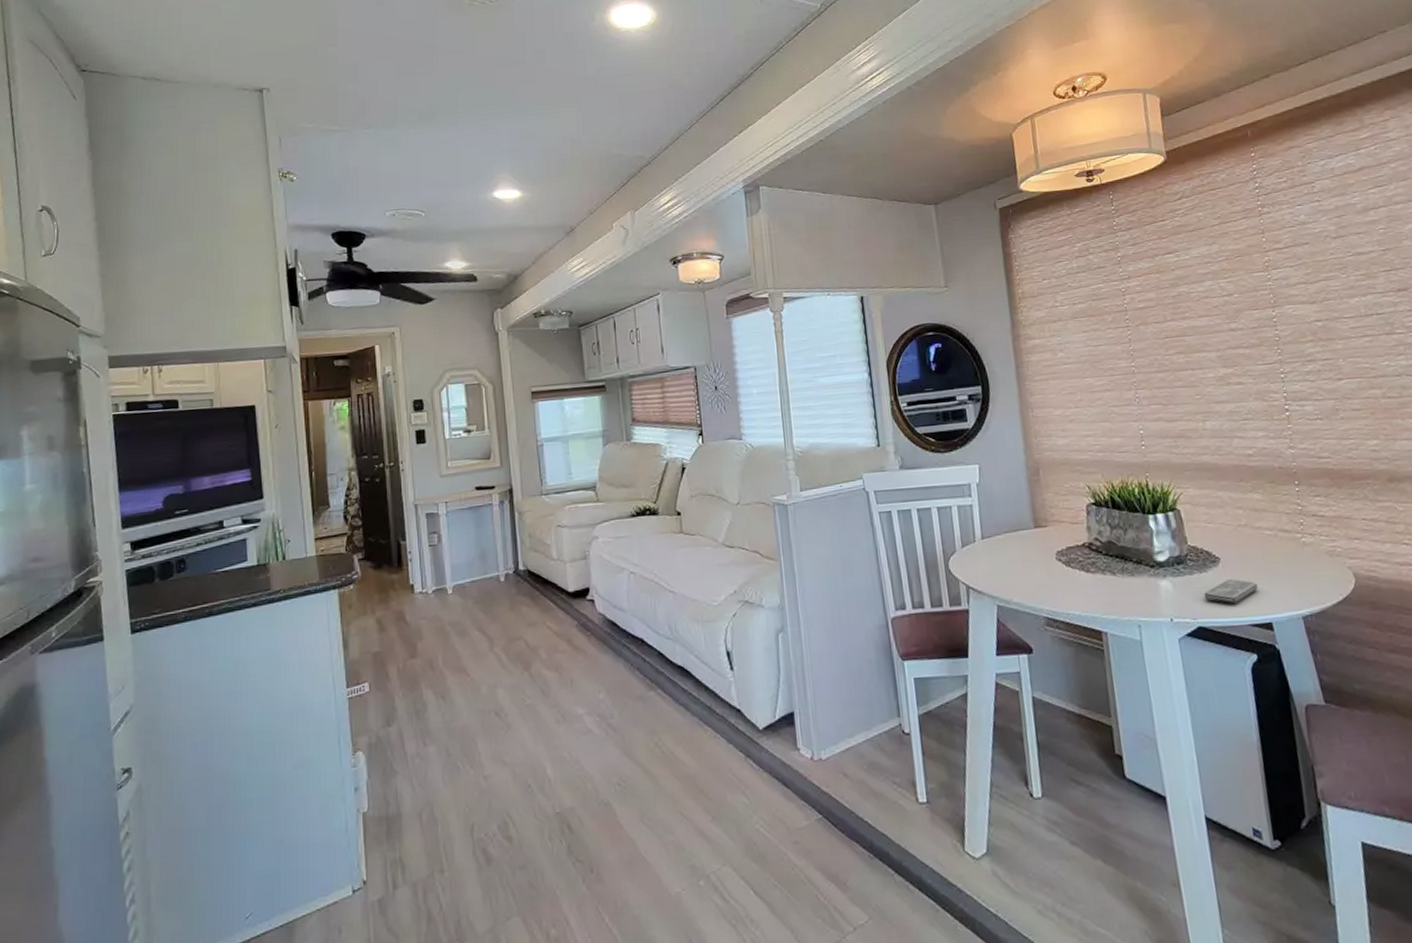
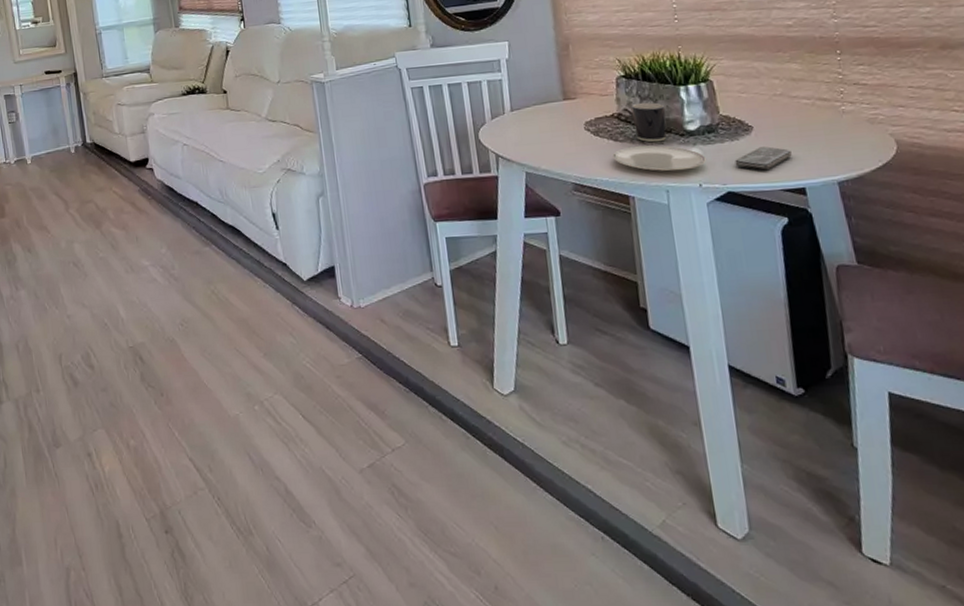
plate: none [1084,577,1176,605] -> present [612,145,706,172]
mug: none [1101,531,1137,574] -> present [630,102,667,143]

